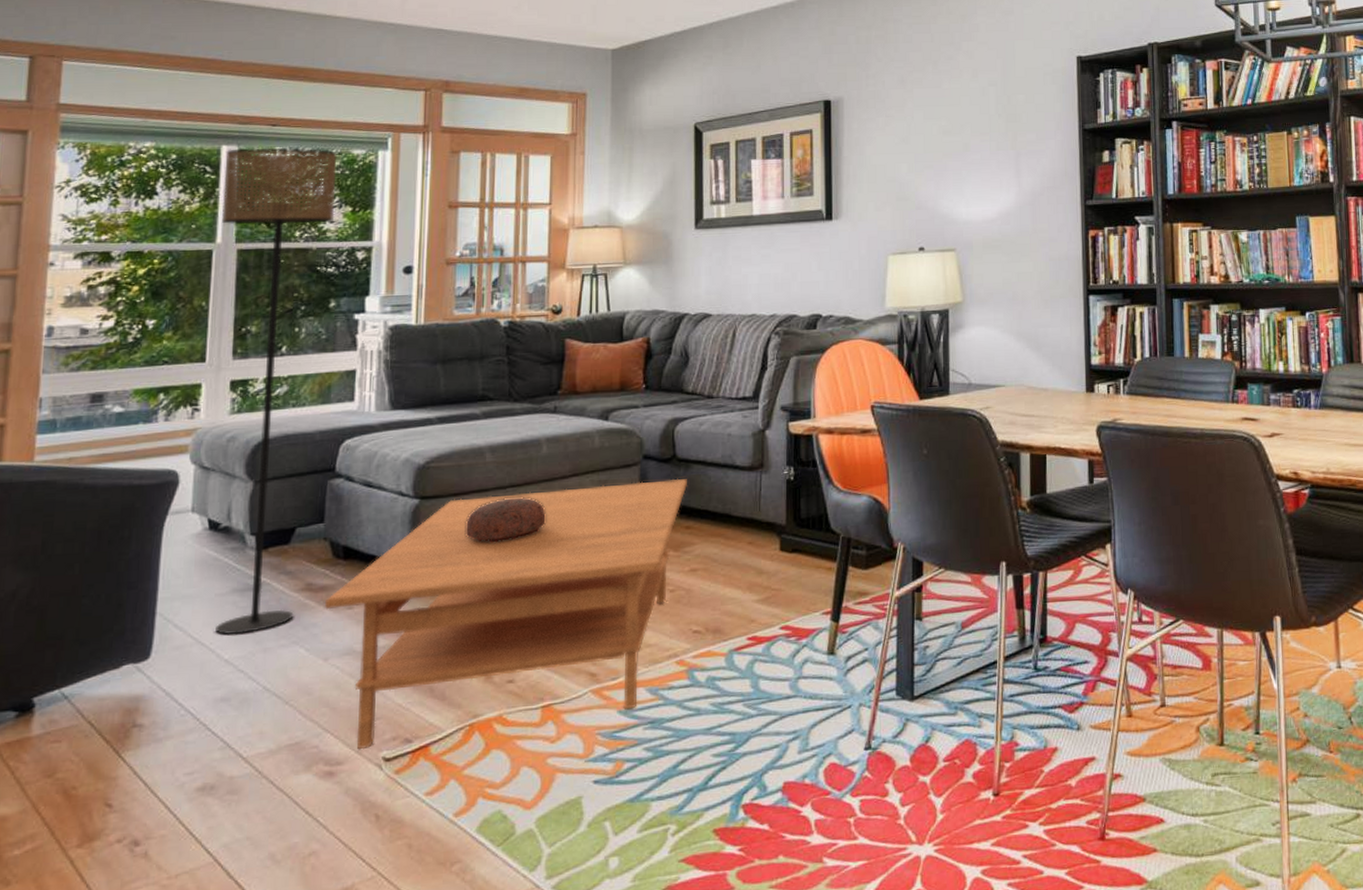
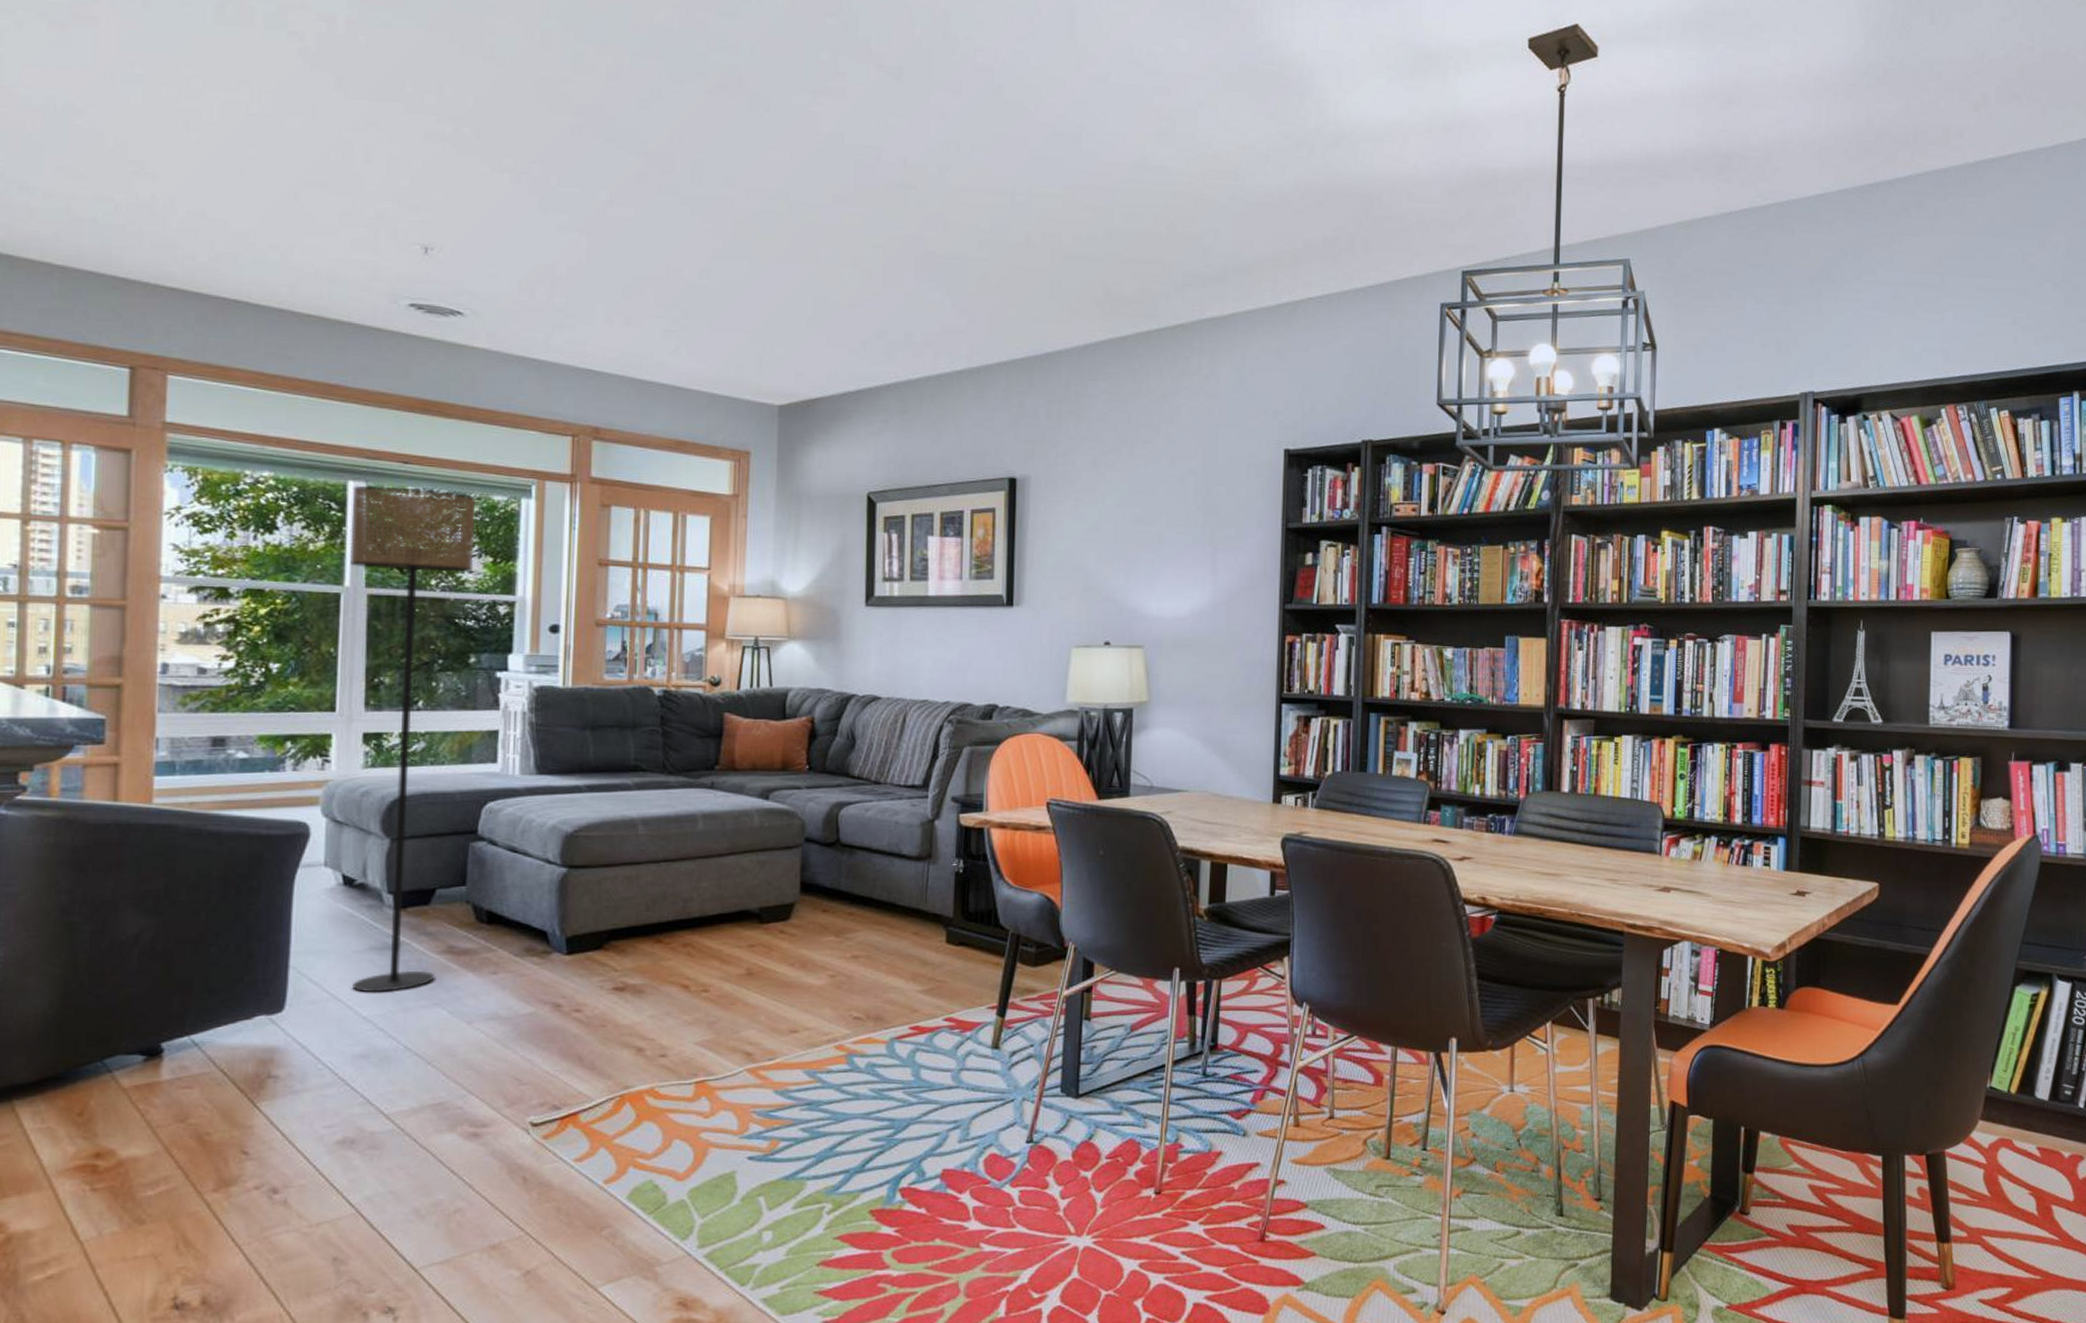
coffee table: present [325,478,687,750] -> none [468,863,851,1114]
decorative bowl: present [466,497,546,543] -> none [617,873,701,917]

